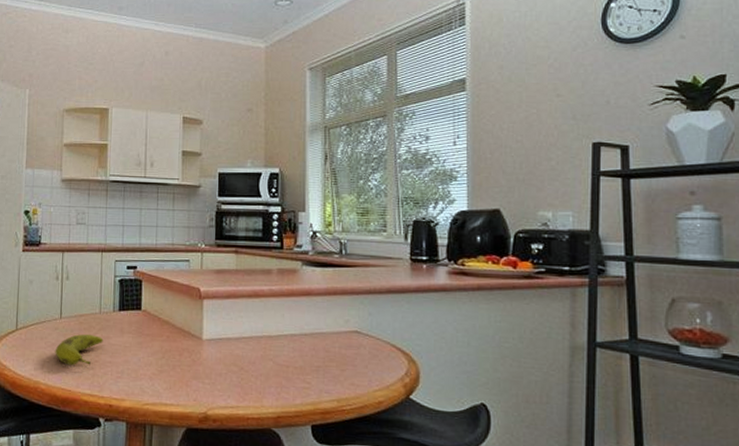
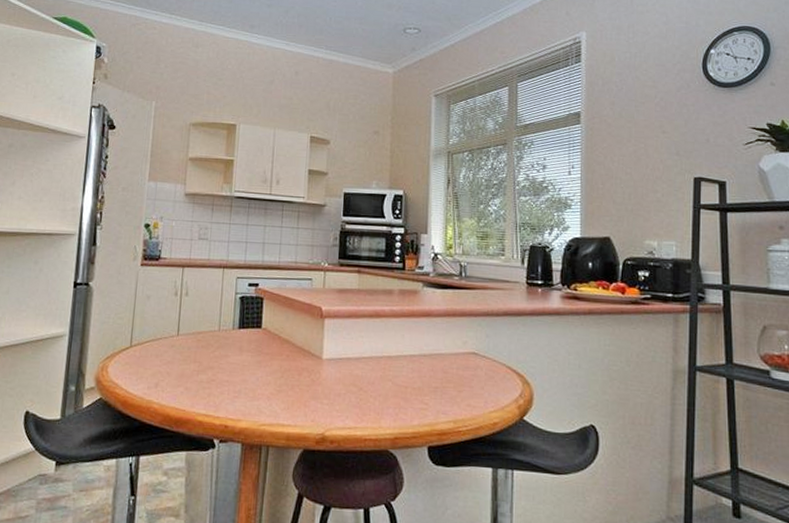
fruit: present [55,334,104,365] -> none [170,351,222,384]

